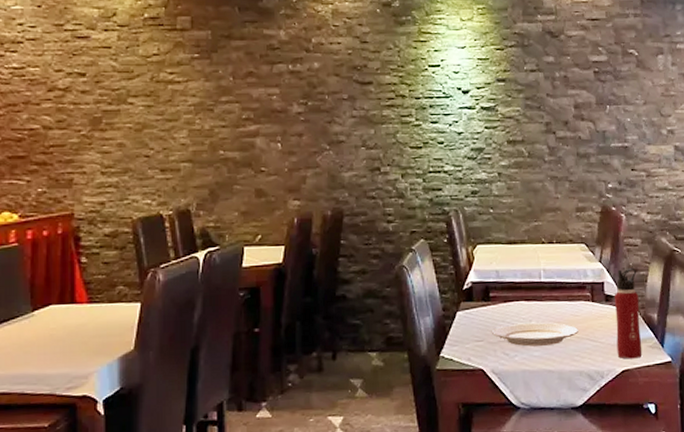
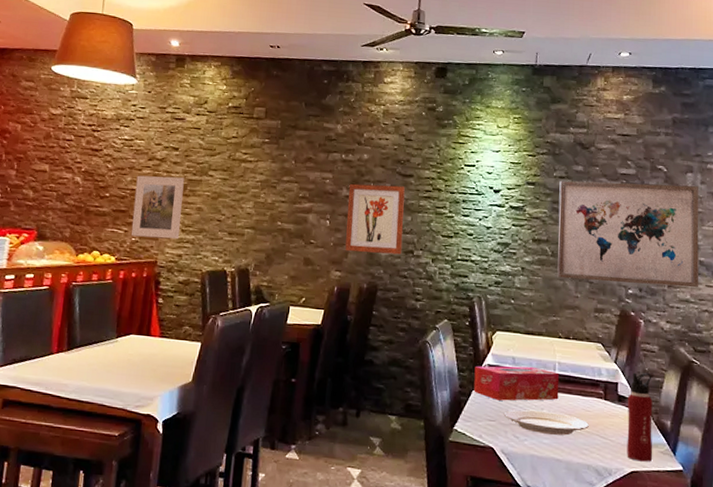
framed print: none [35,109,99,186] -> present [131,175,184,239]
wall art: none [300,96,367,176] -> present [345,183,405,255]
tissue box: none [457,277,546,319] -> present [473,366,560,401]
wall art: none [531,69,676,180] -> present [557,180,699,288]

